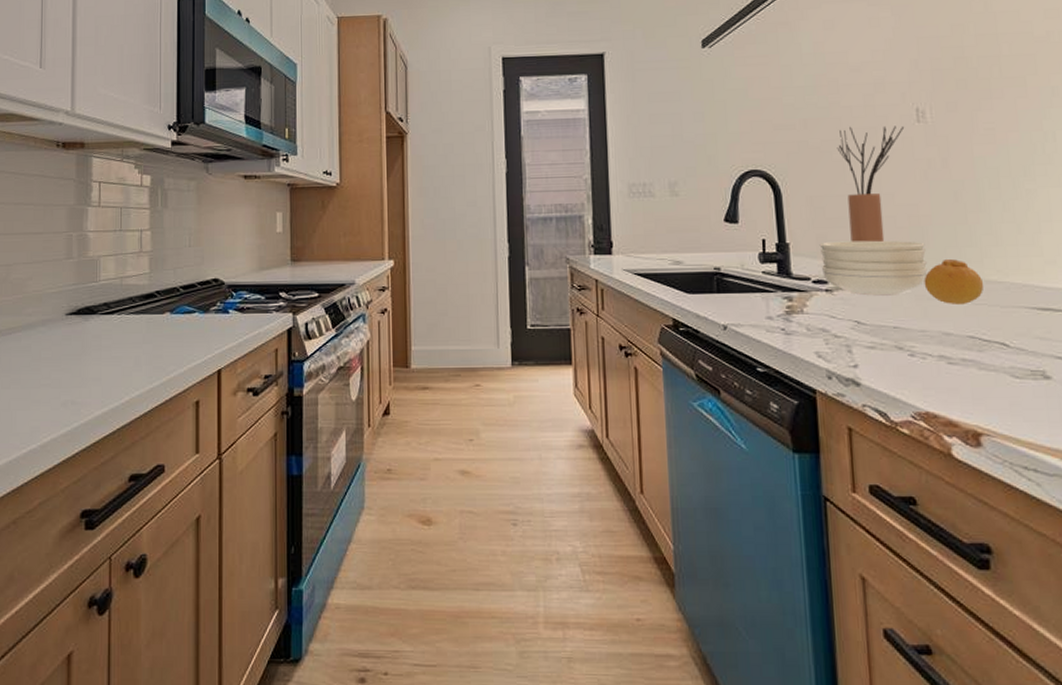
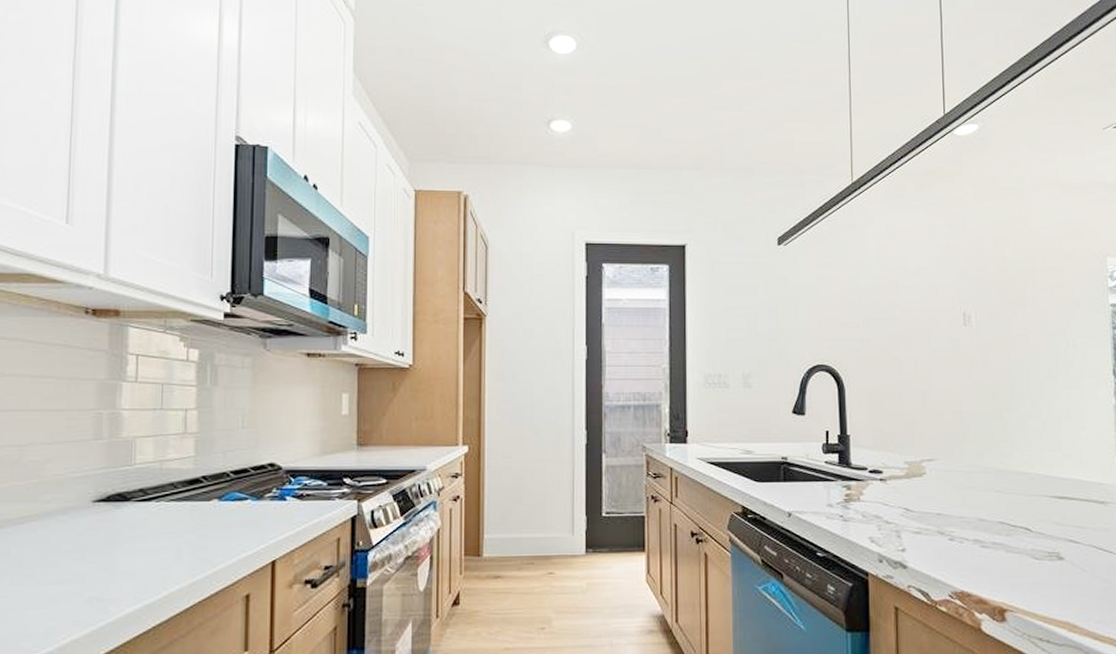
bowl: present [819,240,928,296] -> none [876,433,967,485]
vase: present [836,126,905,243] -> none [894,327,953,436]
fruit: present [924,258,984,306] -> none [964,451,1014,494]

